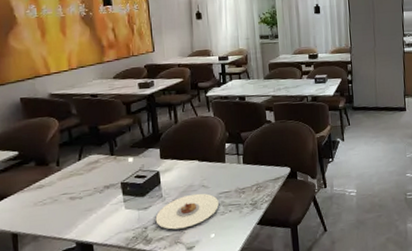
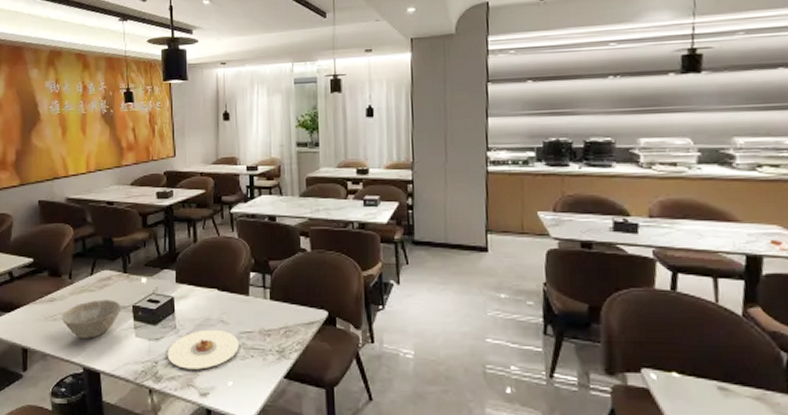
ceramic bowl: none [51,180,111,217] -> present [61,299,122,338]

